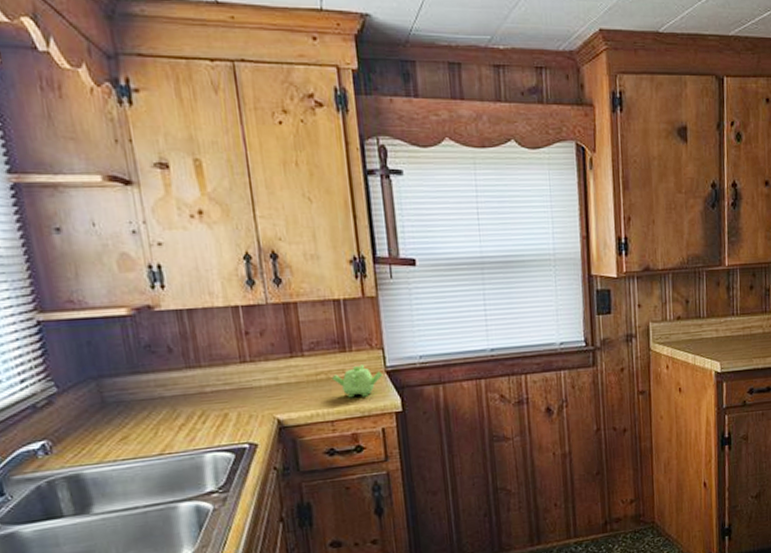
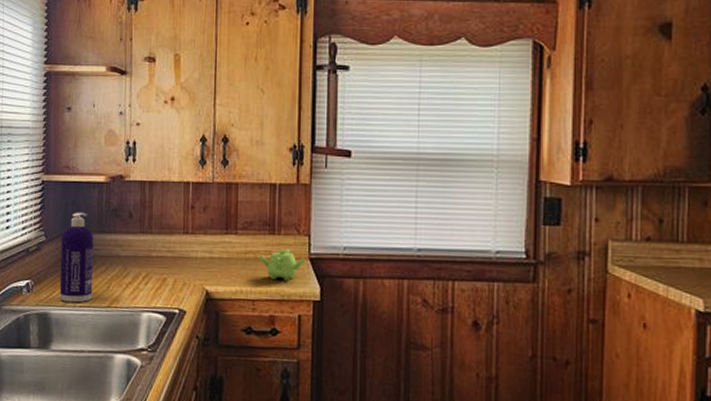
spray bottle: none [80,353,137,458] -> present [59,212,94,303]

